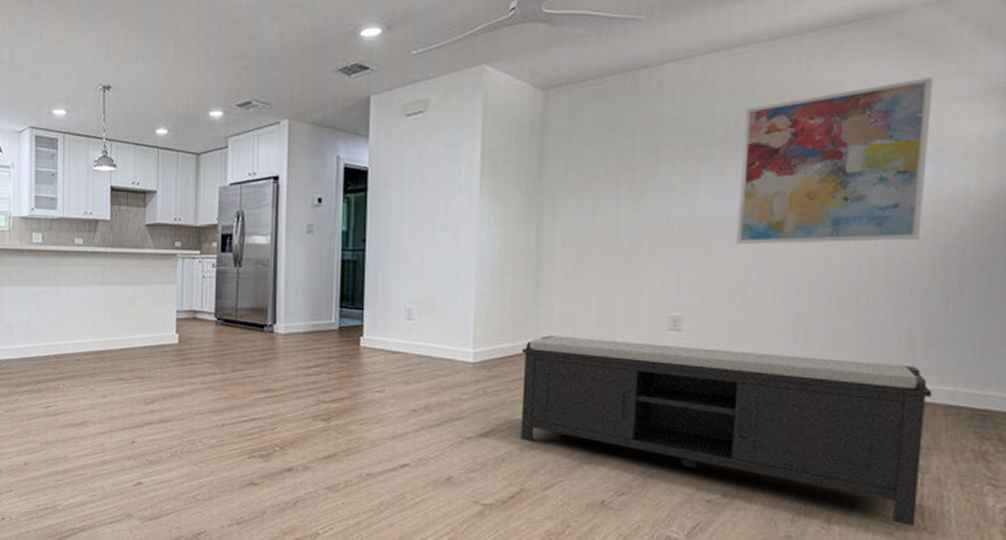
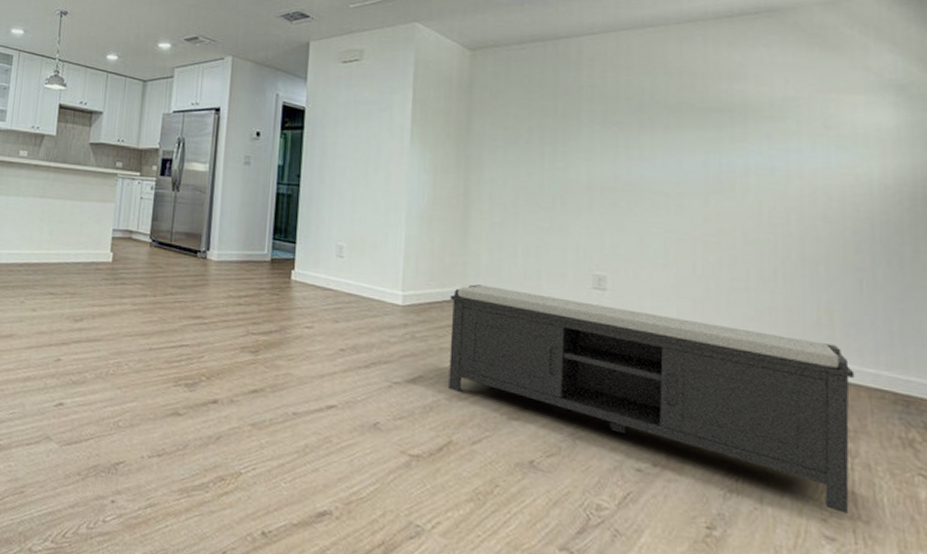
wall art: present [736,76,933,245] -> none [655,68,831,220]

